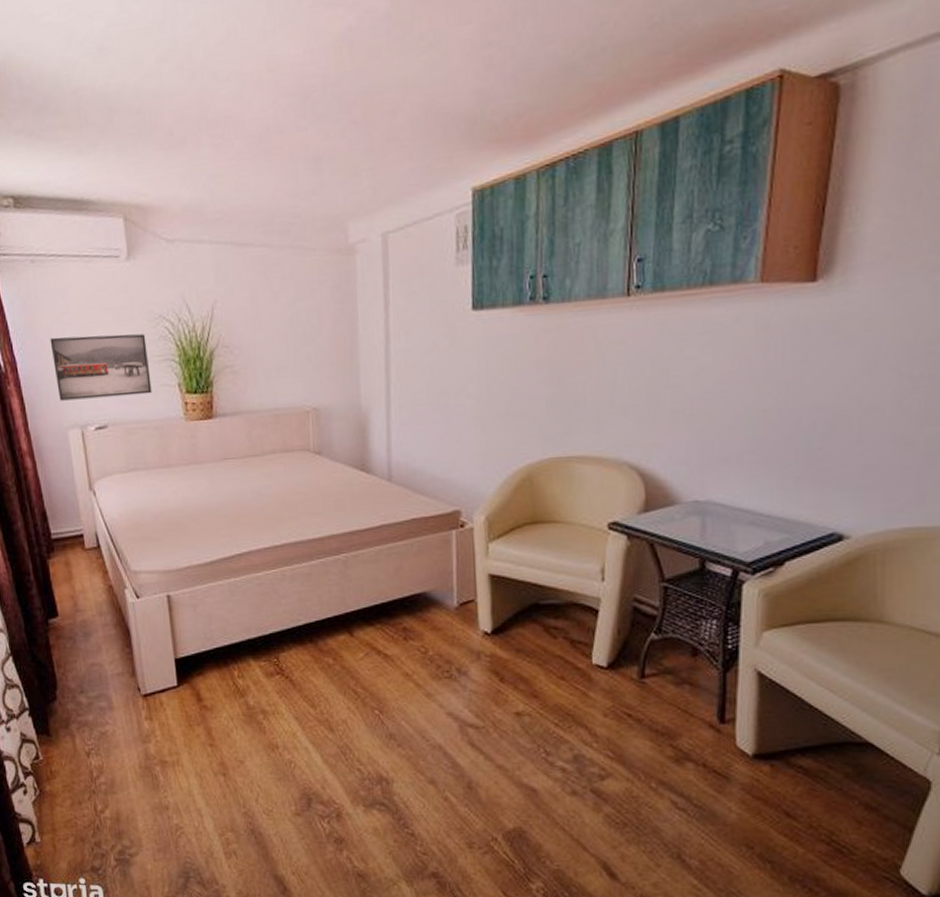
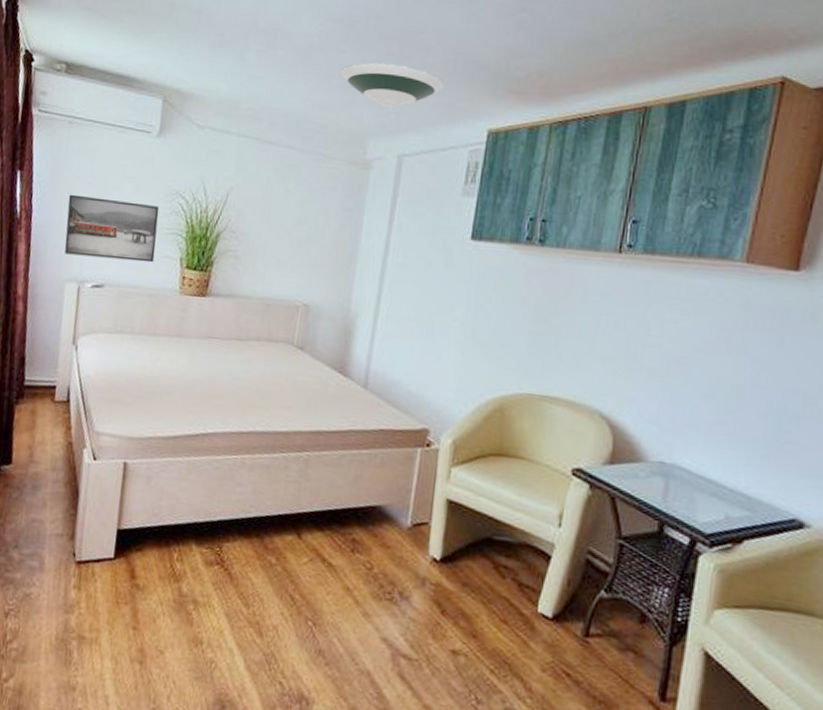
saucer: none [305,131,417,183] -> present [340,62,444,108]

